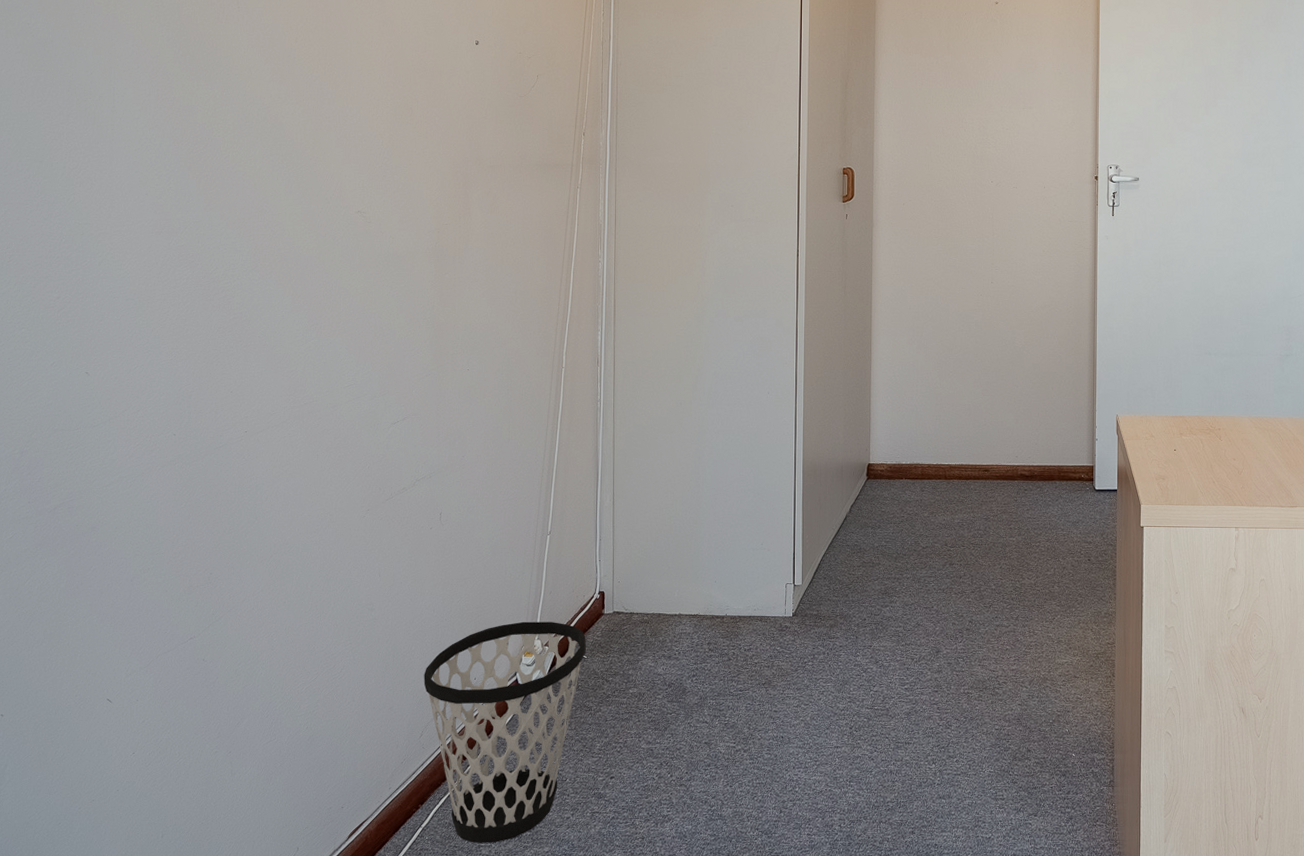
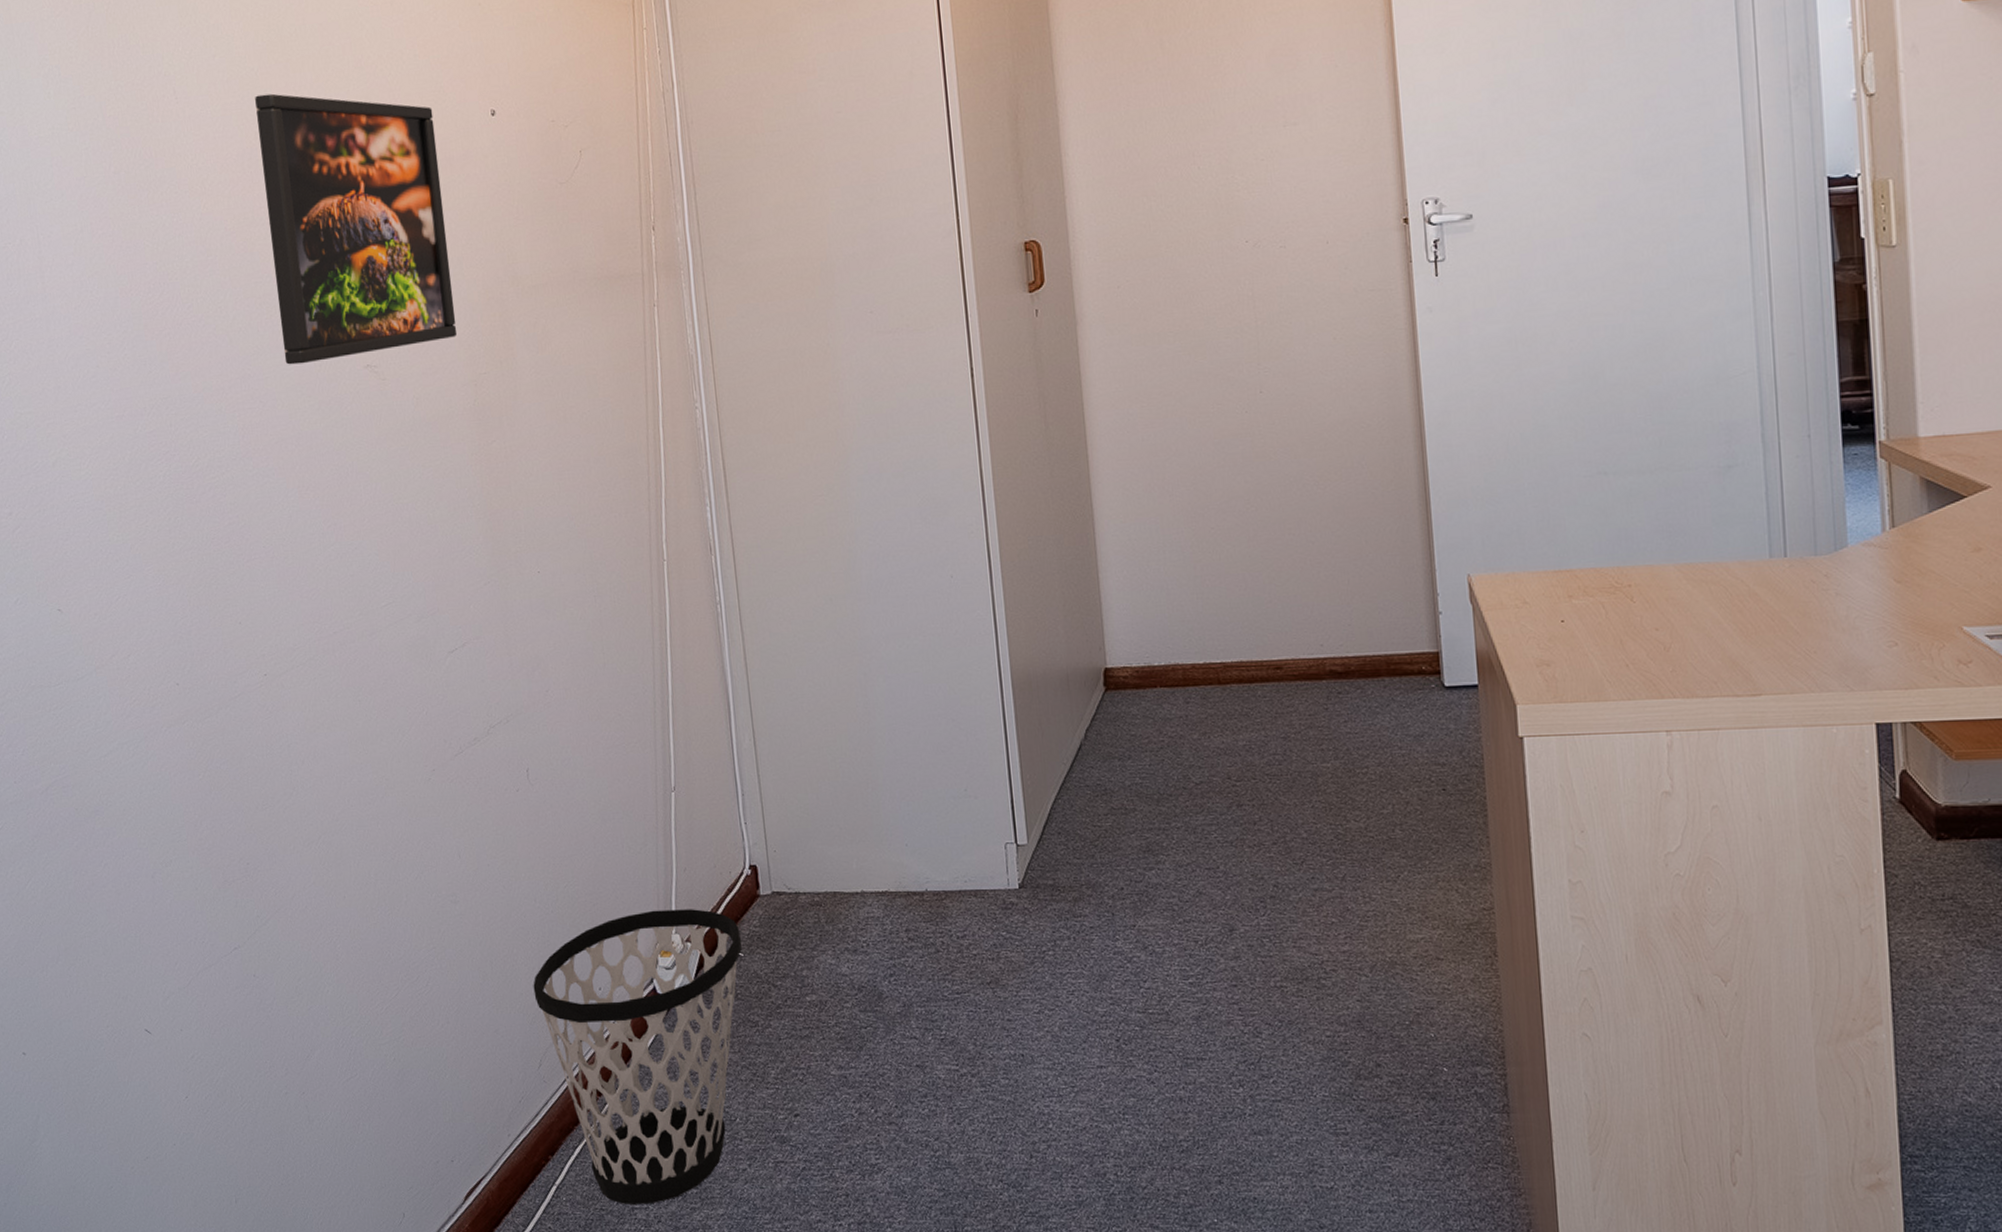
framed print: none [295,12,432,206] -> present [255,93,458,365]

